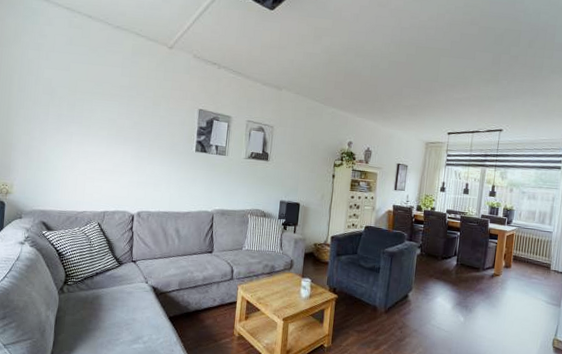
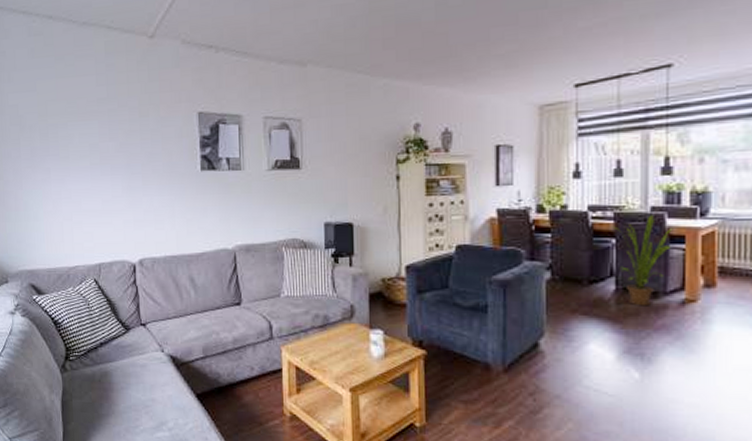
house plant: none [459,220,492,277] -> present [612,215,674,307]

